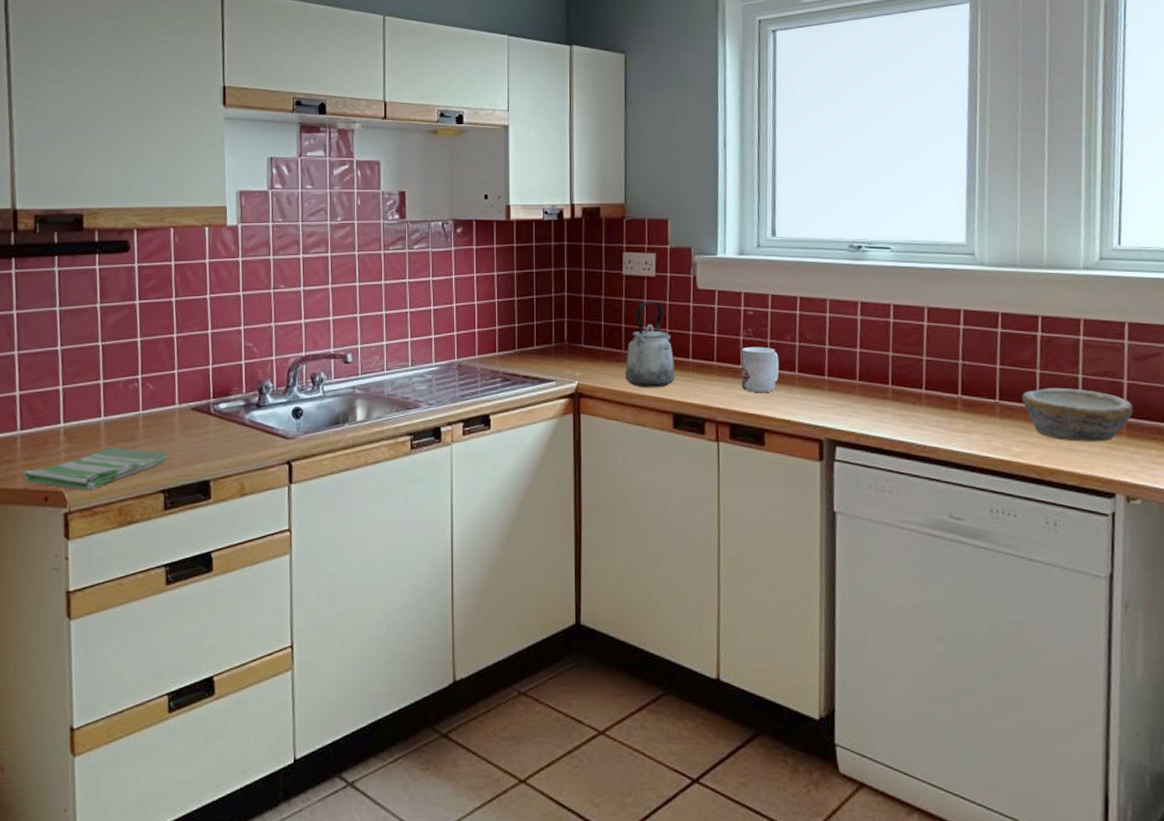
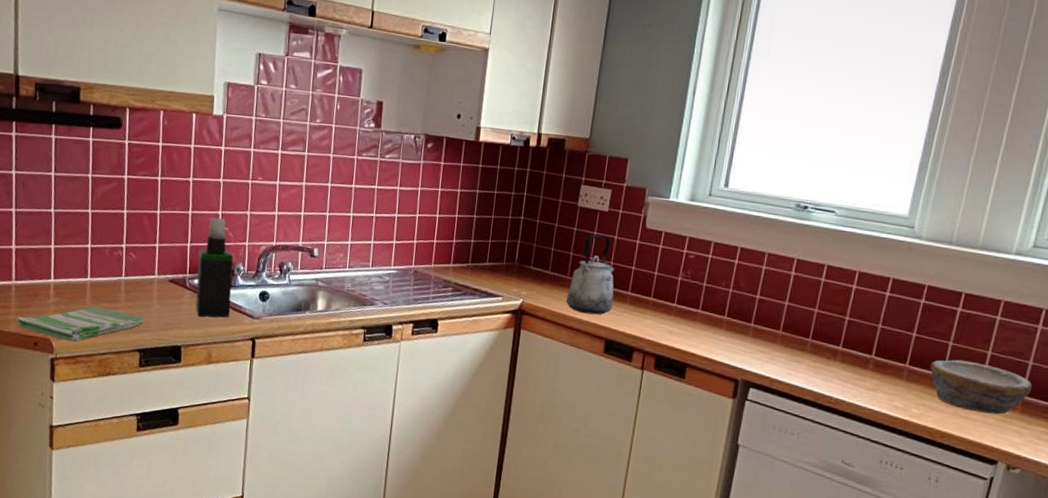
spray bottle: none [221,333,262,444] -> present [195,217,233,318]
mug: present [741,346,780,392] -> none [672,287,712,331]

